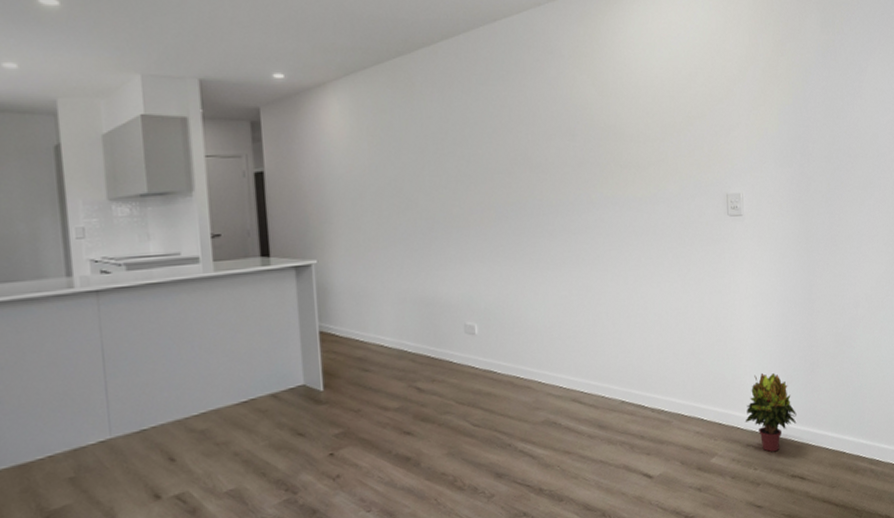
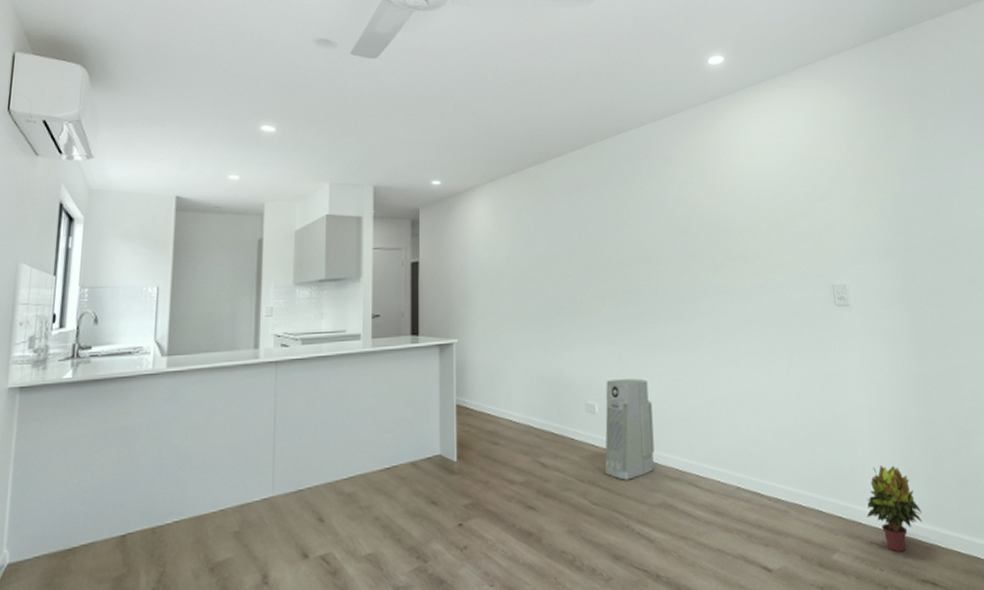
air purifier: none [485,297,538,401] -> present [604,378,655,480]

